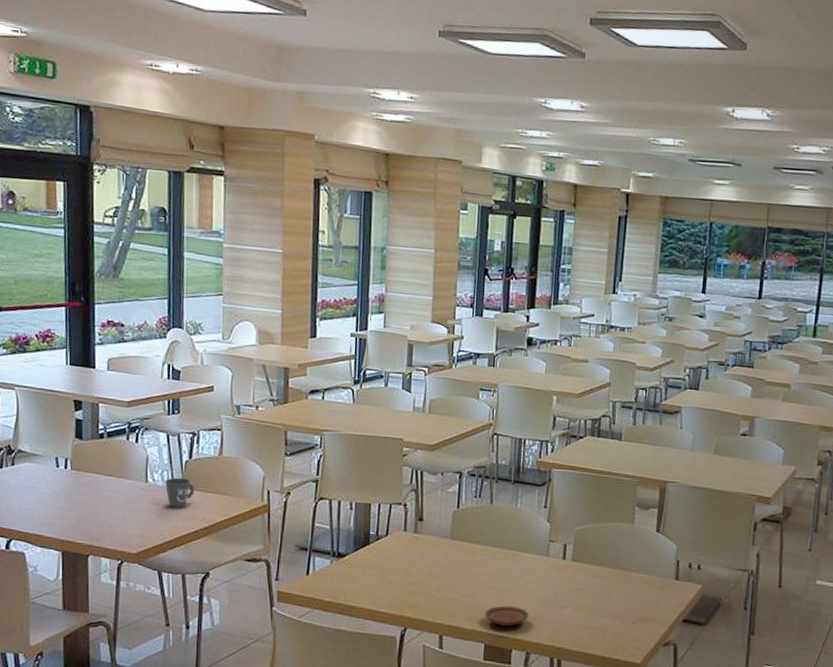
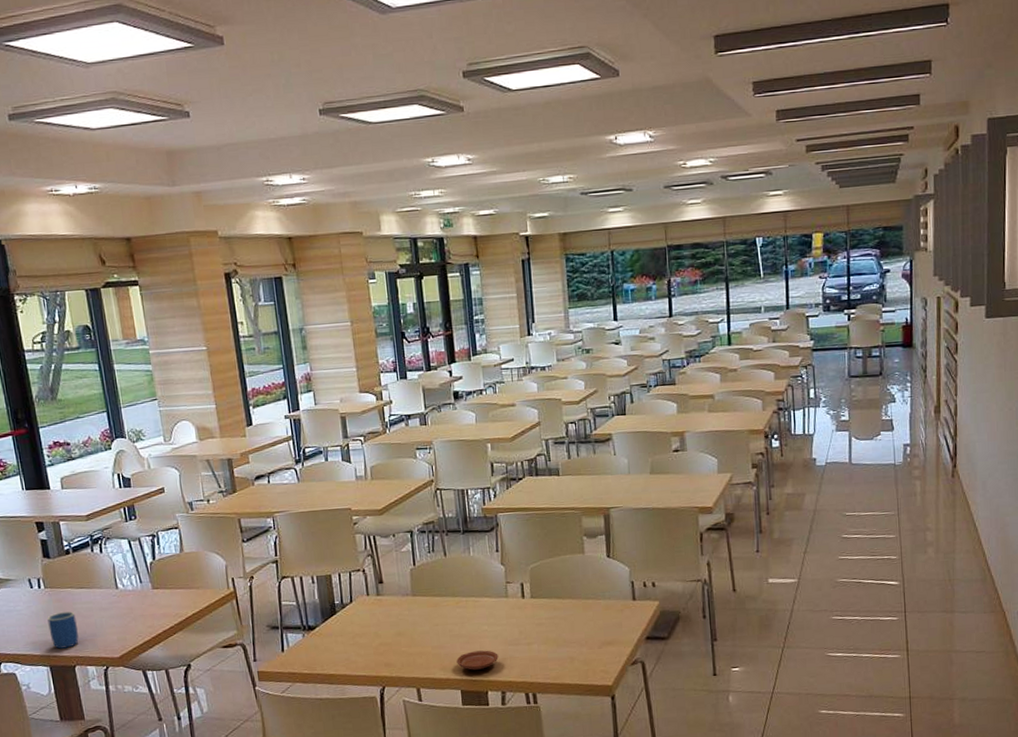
mug: none [68,497,98,535] -> present [47,611,79,649]
mug: present [165,477,195,508] -> none [134,579,164,609]

